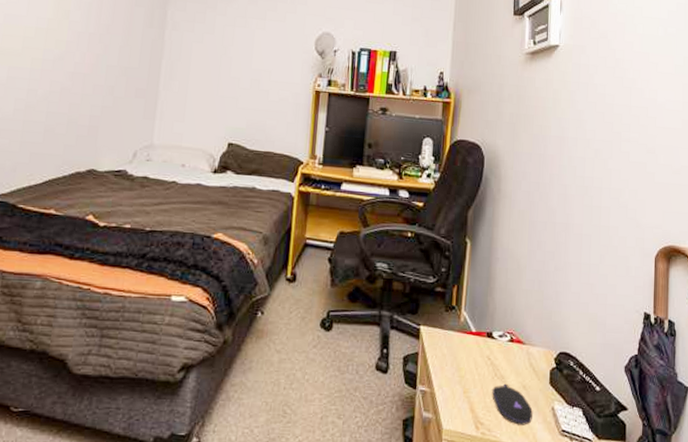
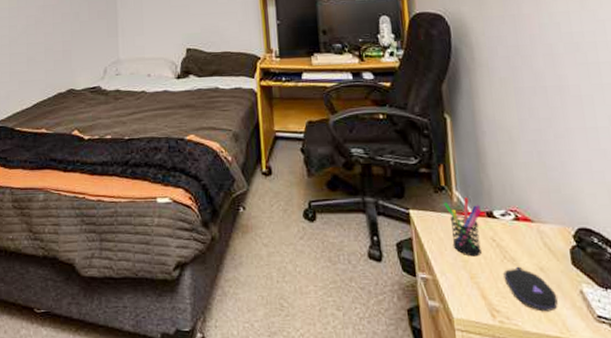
pen holder: none [452,318,484,373] -> present [444,197,482,257]

